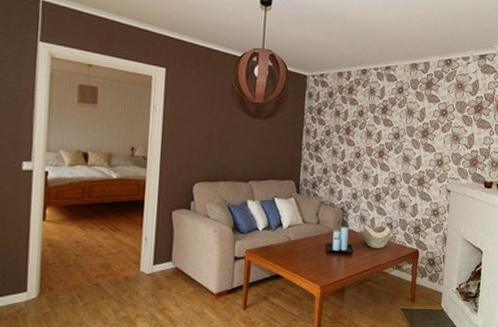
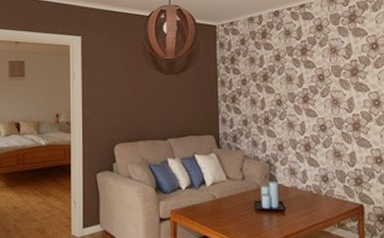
decorative bowl: present [363,226,391,249] -> none [295,178,327,204]

